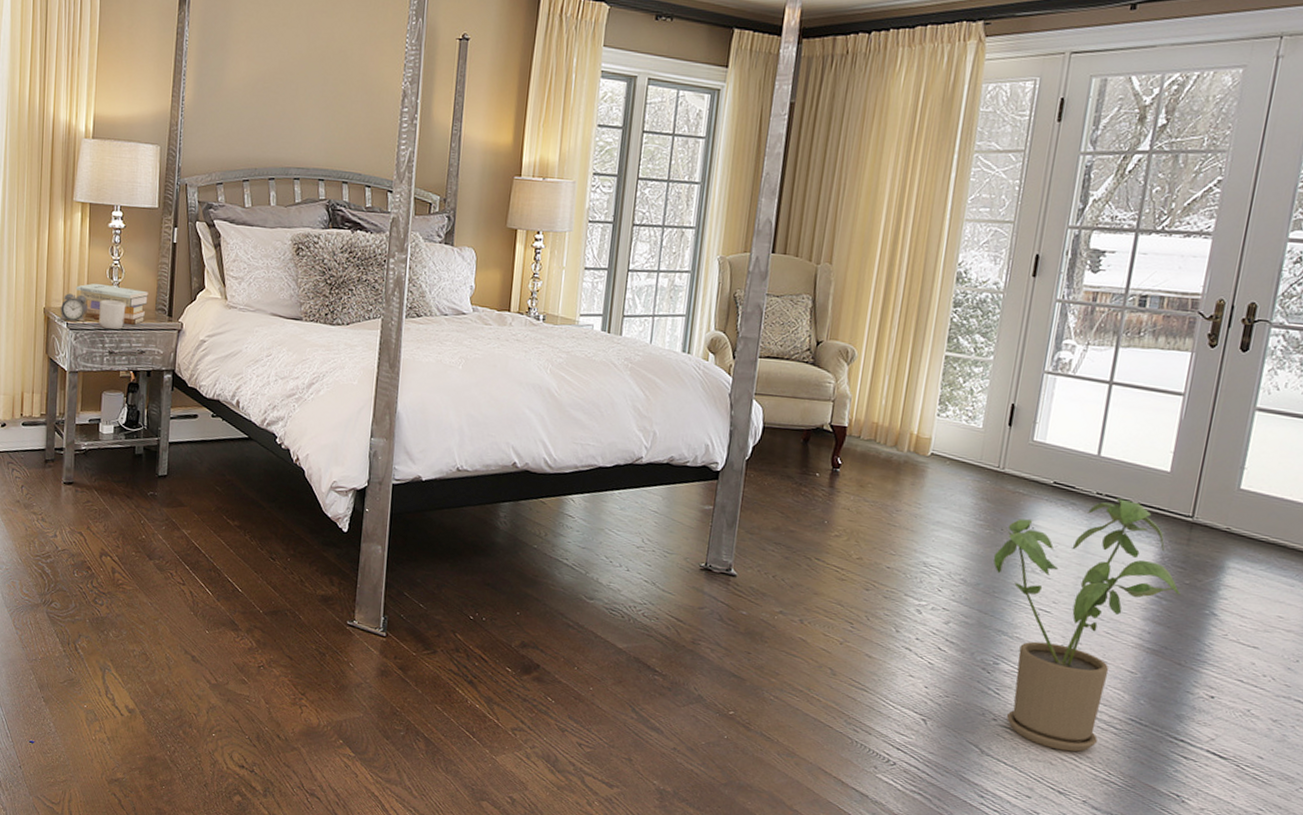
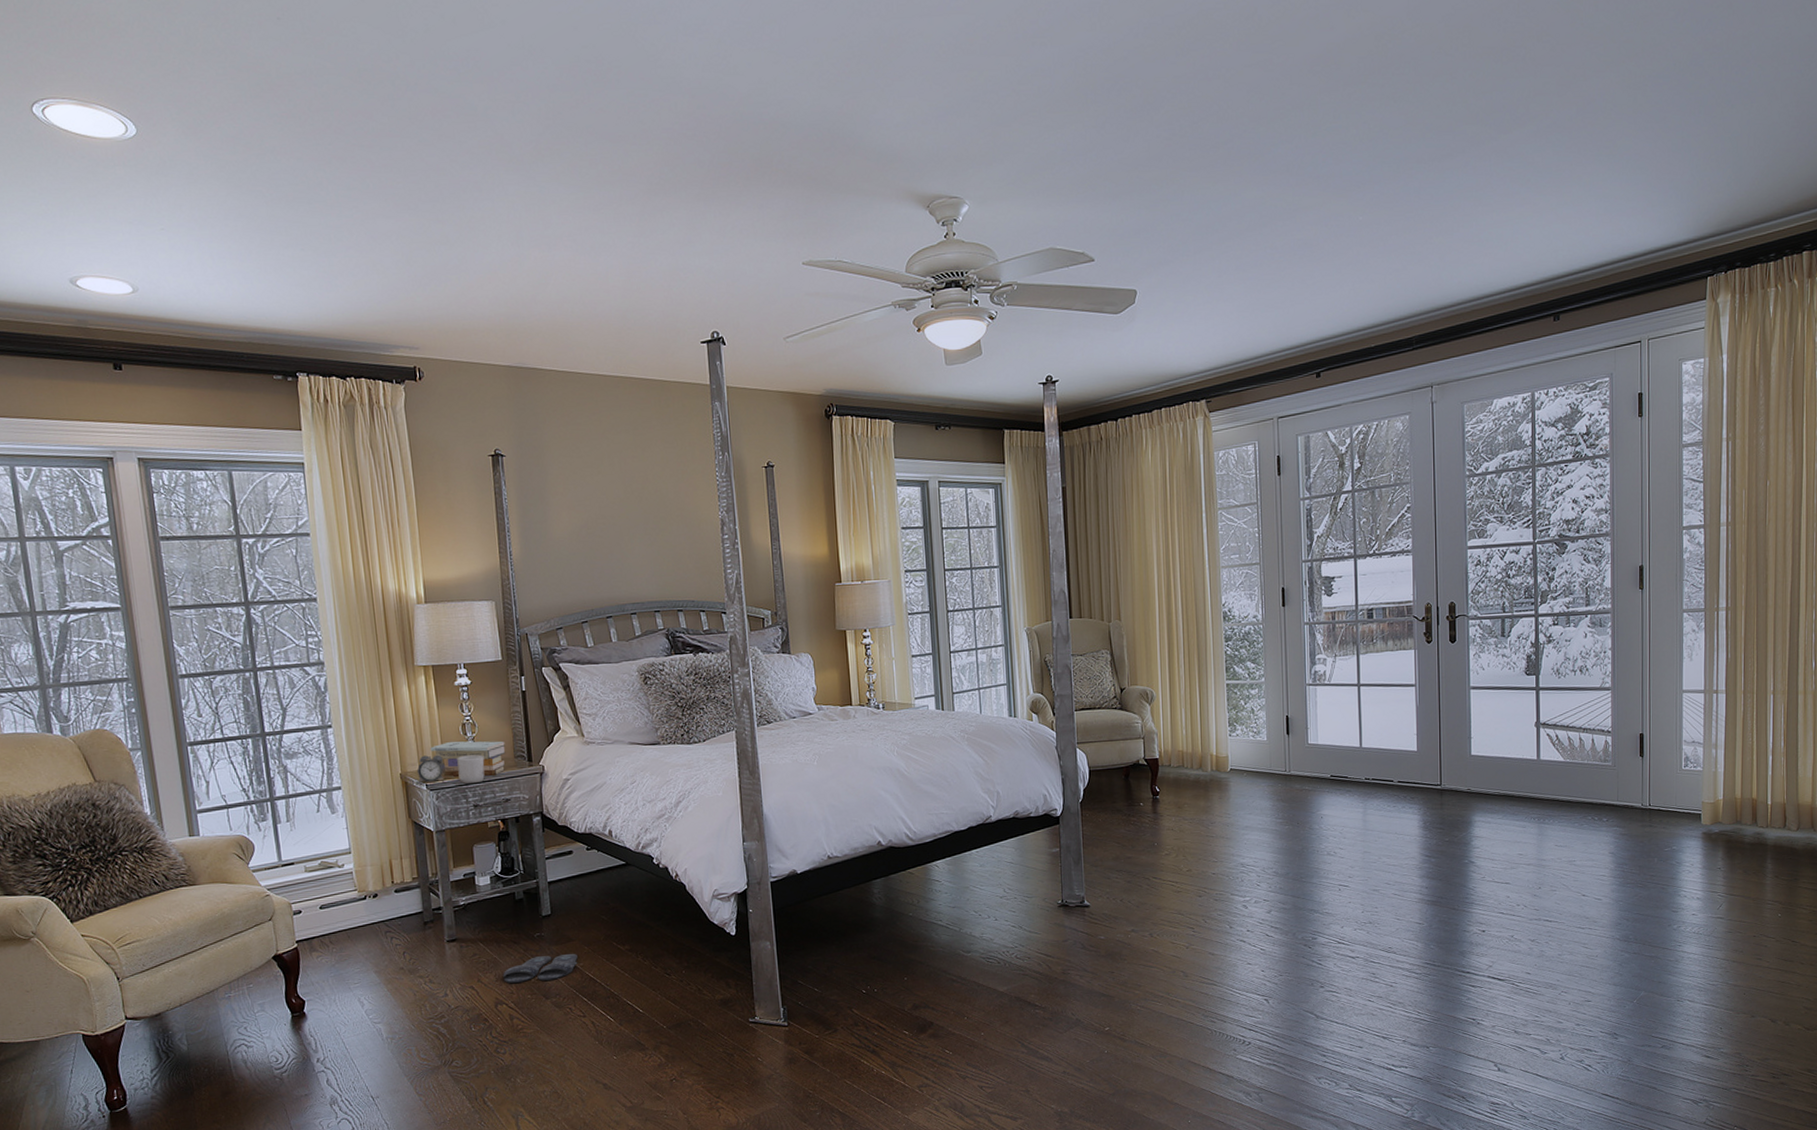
slippers: none [111,515,186,542] -> present [503,953,578,984]
house plant: present [993,498,1181,752] -> none [1295,780,1444,1002]

